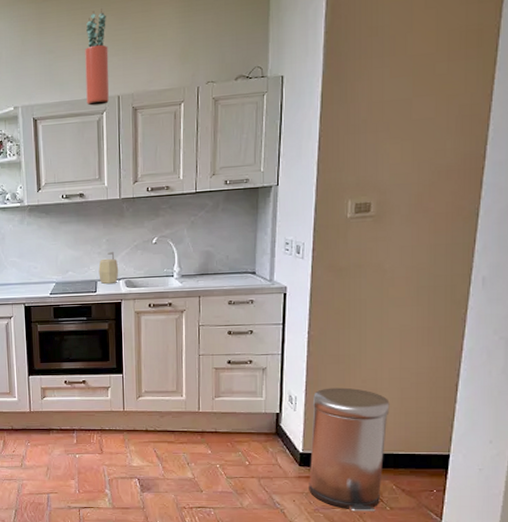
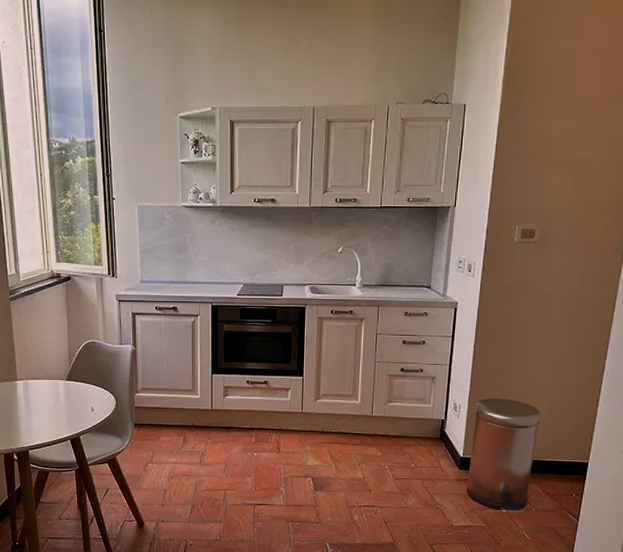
vase: present [85,9,110,106] -> none [283,20,307,114]
soap dispenser: present [98,251,119,284] -> none [285,257,305,288]

